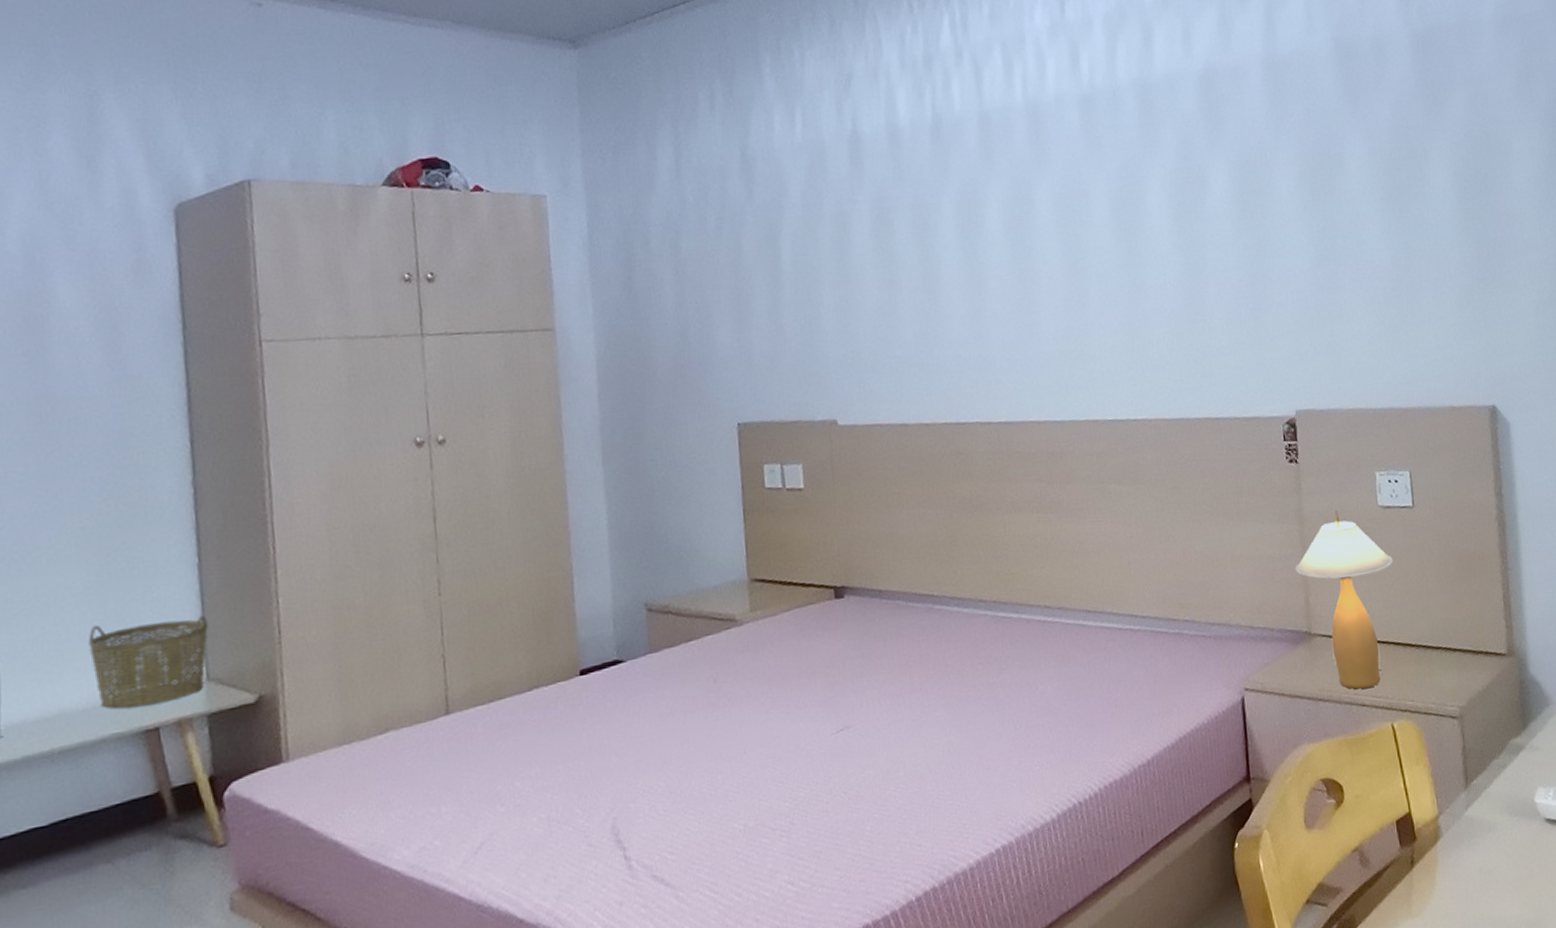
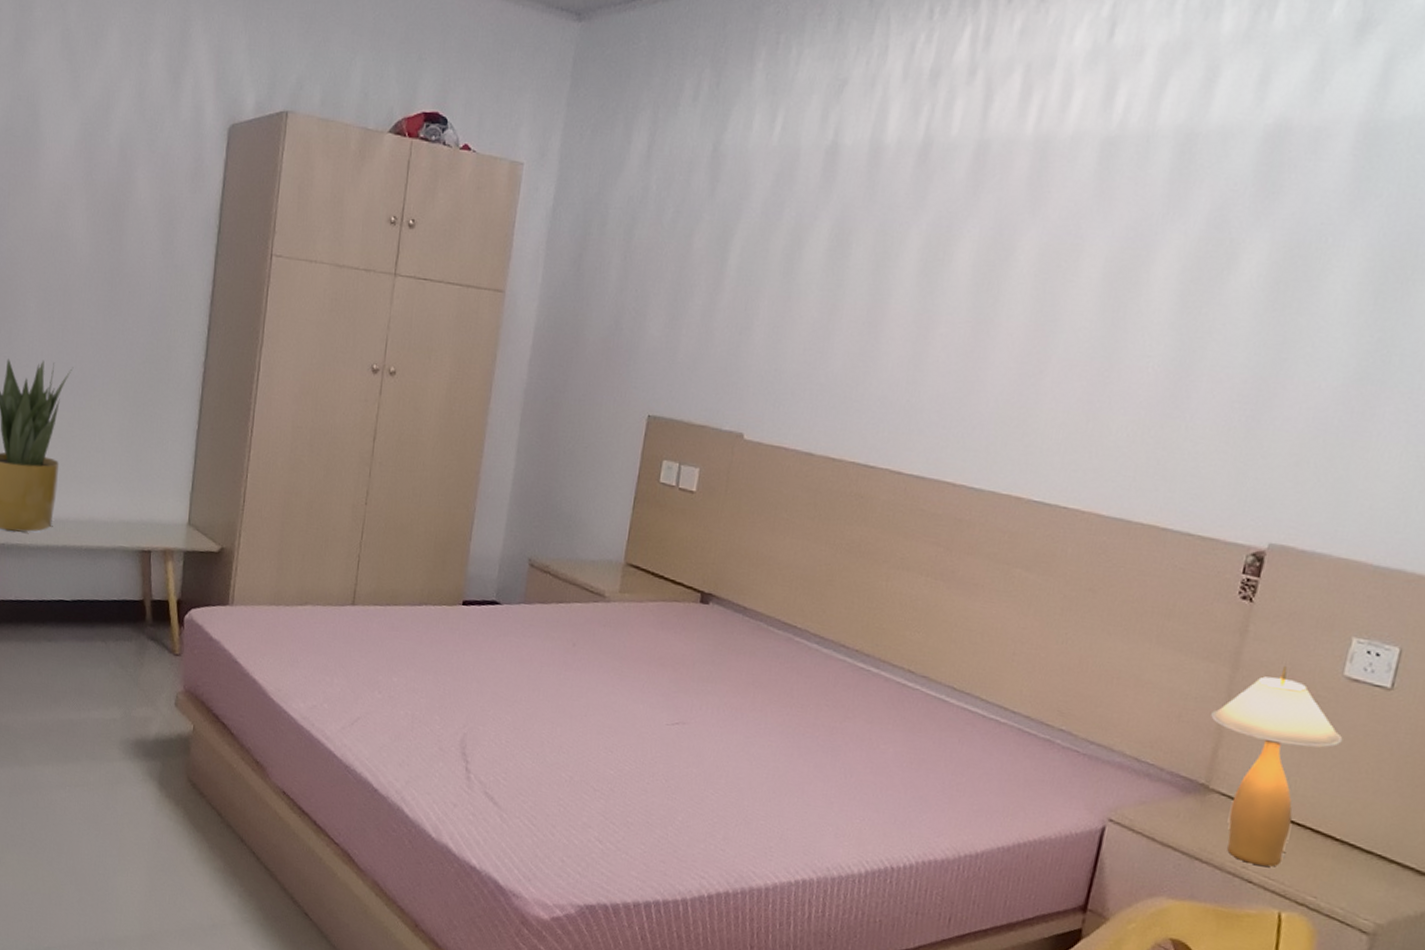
basket: present [88,615,208,710] -> none [115,459,196,534]

